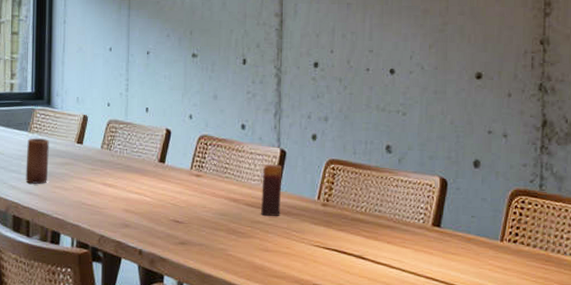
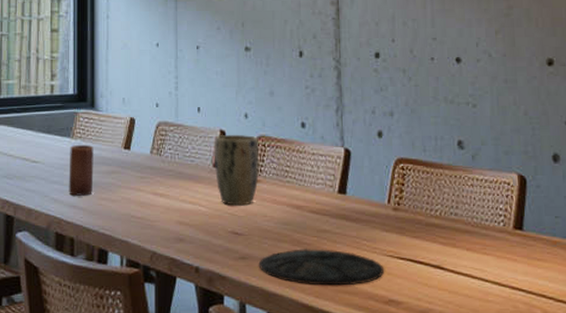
plant pot: none [159,133,201,197] -> present [214,134,259,206]
plate: none [196,237,310,271] -> present [258,249,384,286]
candle: present [261,164,283,217] -> none [326,166,349,225]

